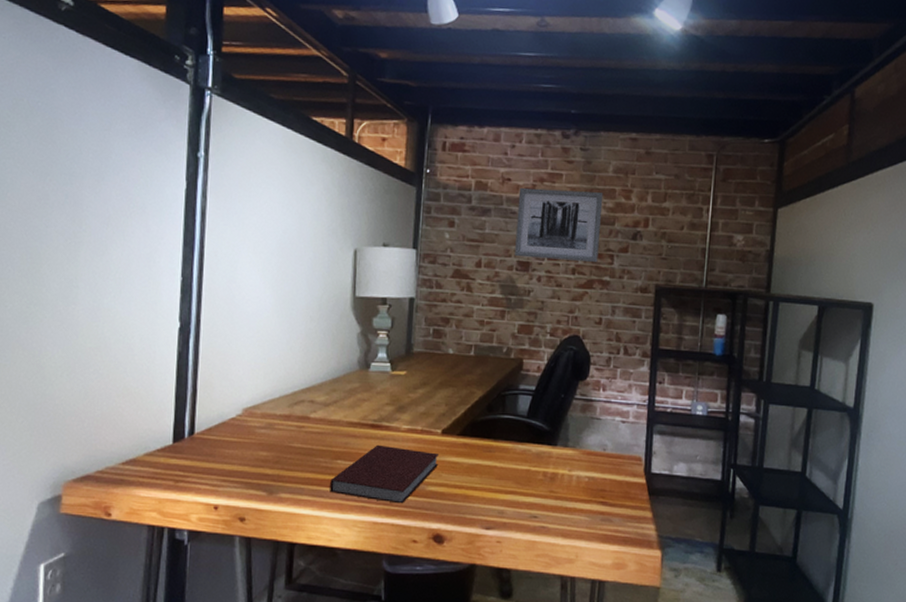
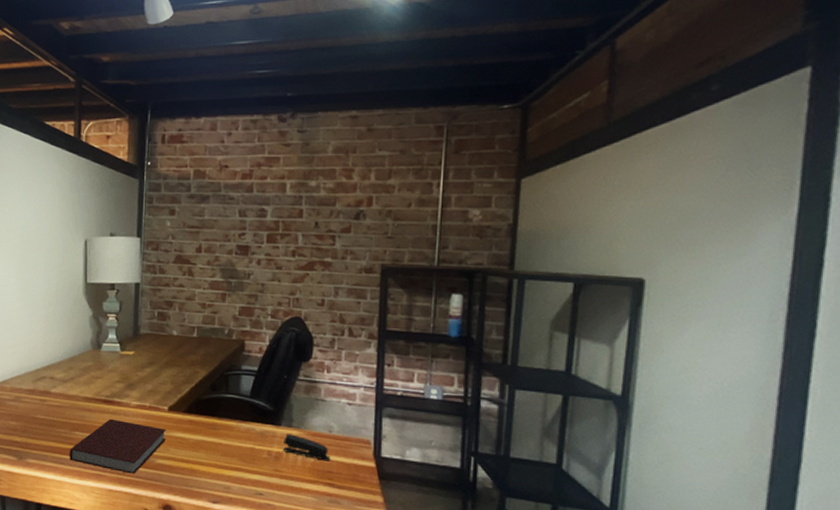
wall art: present [515,187,604,262] -> none [234,173,323,243]
stapler: none [557,454,604,480] -> present [282,434,331,461]

